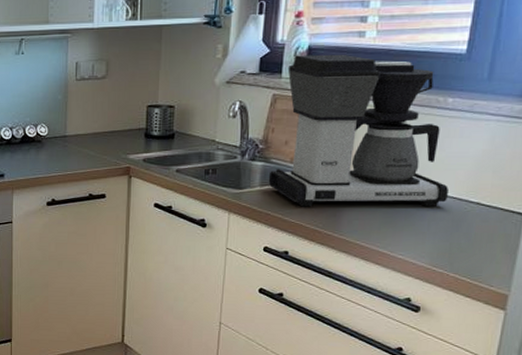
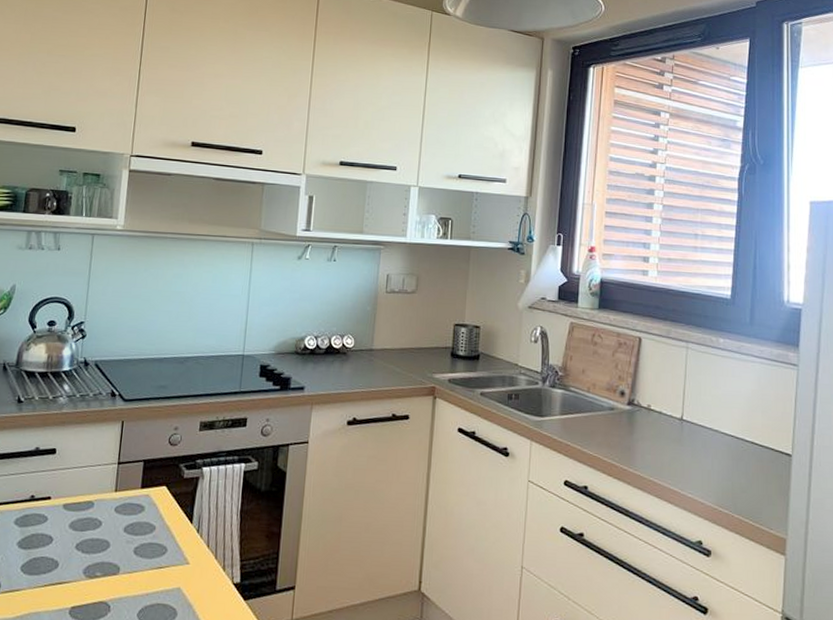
coffee maker: present [268,54,448,207] -> none [567,287,726,444]

